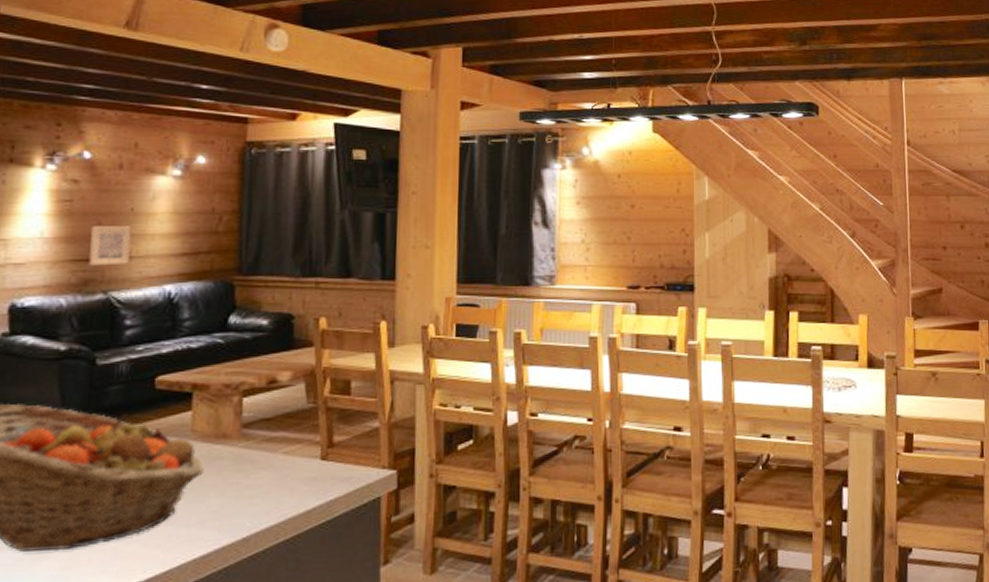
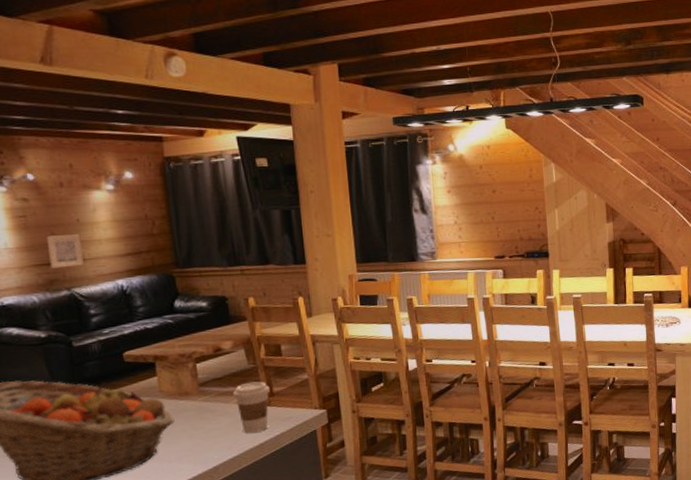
coffee cup: none [282,426,330,495] -> present [233,381,270,433]

